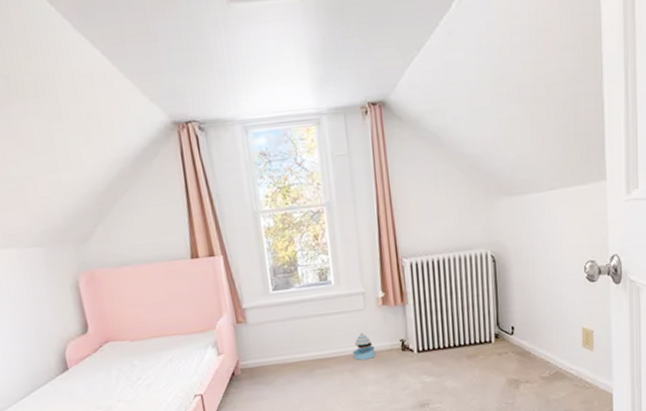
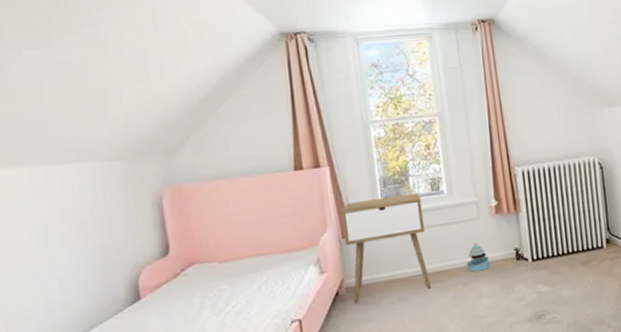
nightstand: none [234,282,320,384] -> present [340,192,432,304]

